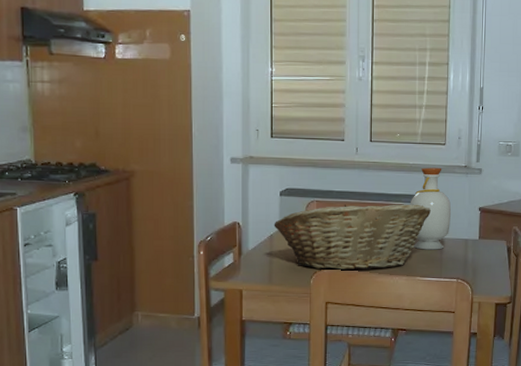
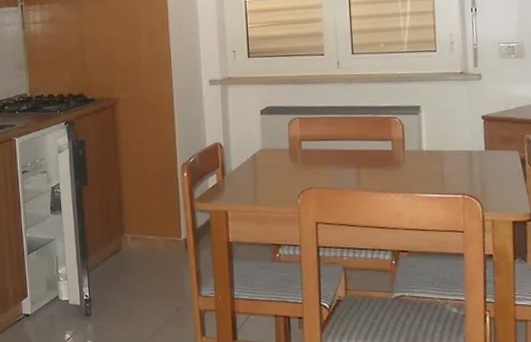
fruit basket: present [274,204,431,271] -> none [256,115,426,189]
bottle: present [410,167,452,250] -> none [401,76,450,164]

